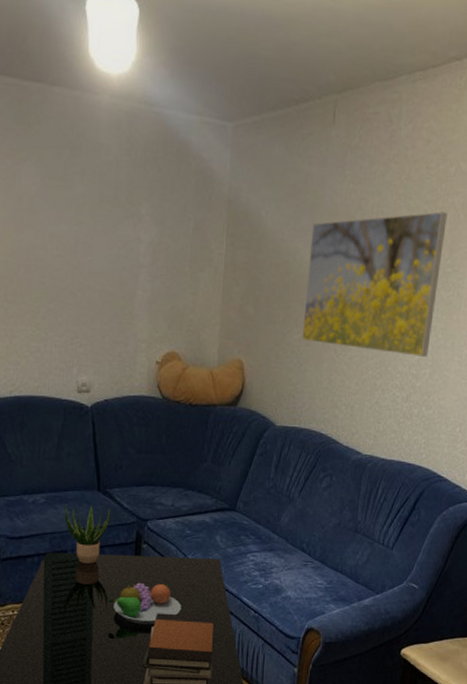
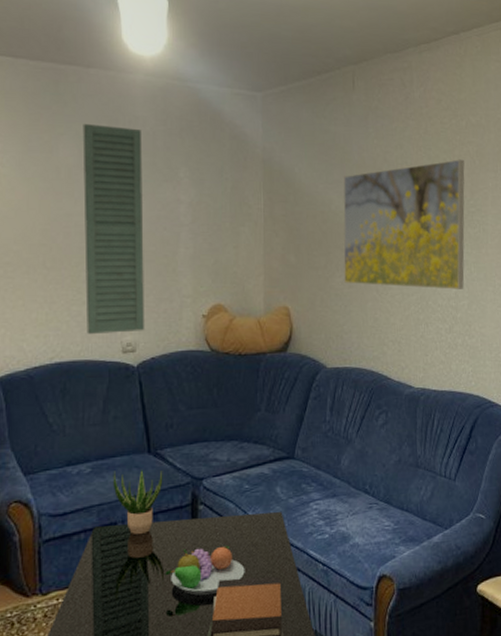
wall art: none [44,149,105,373] -> present [82,124,145,334]

